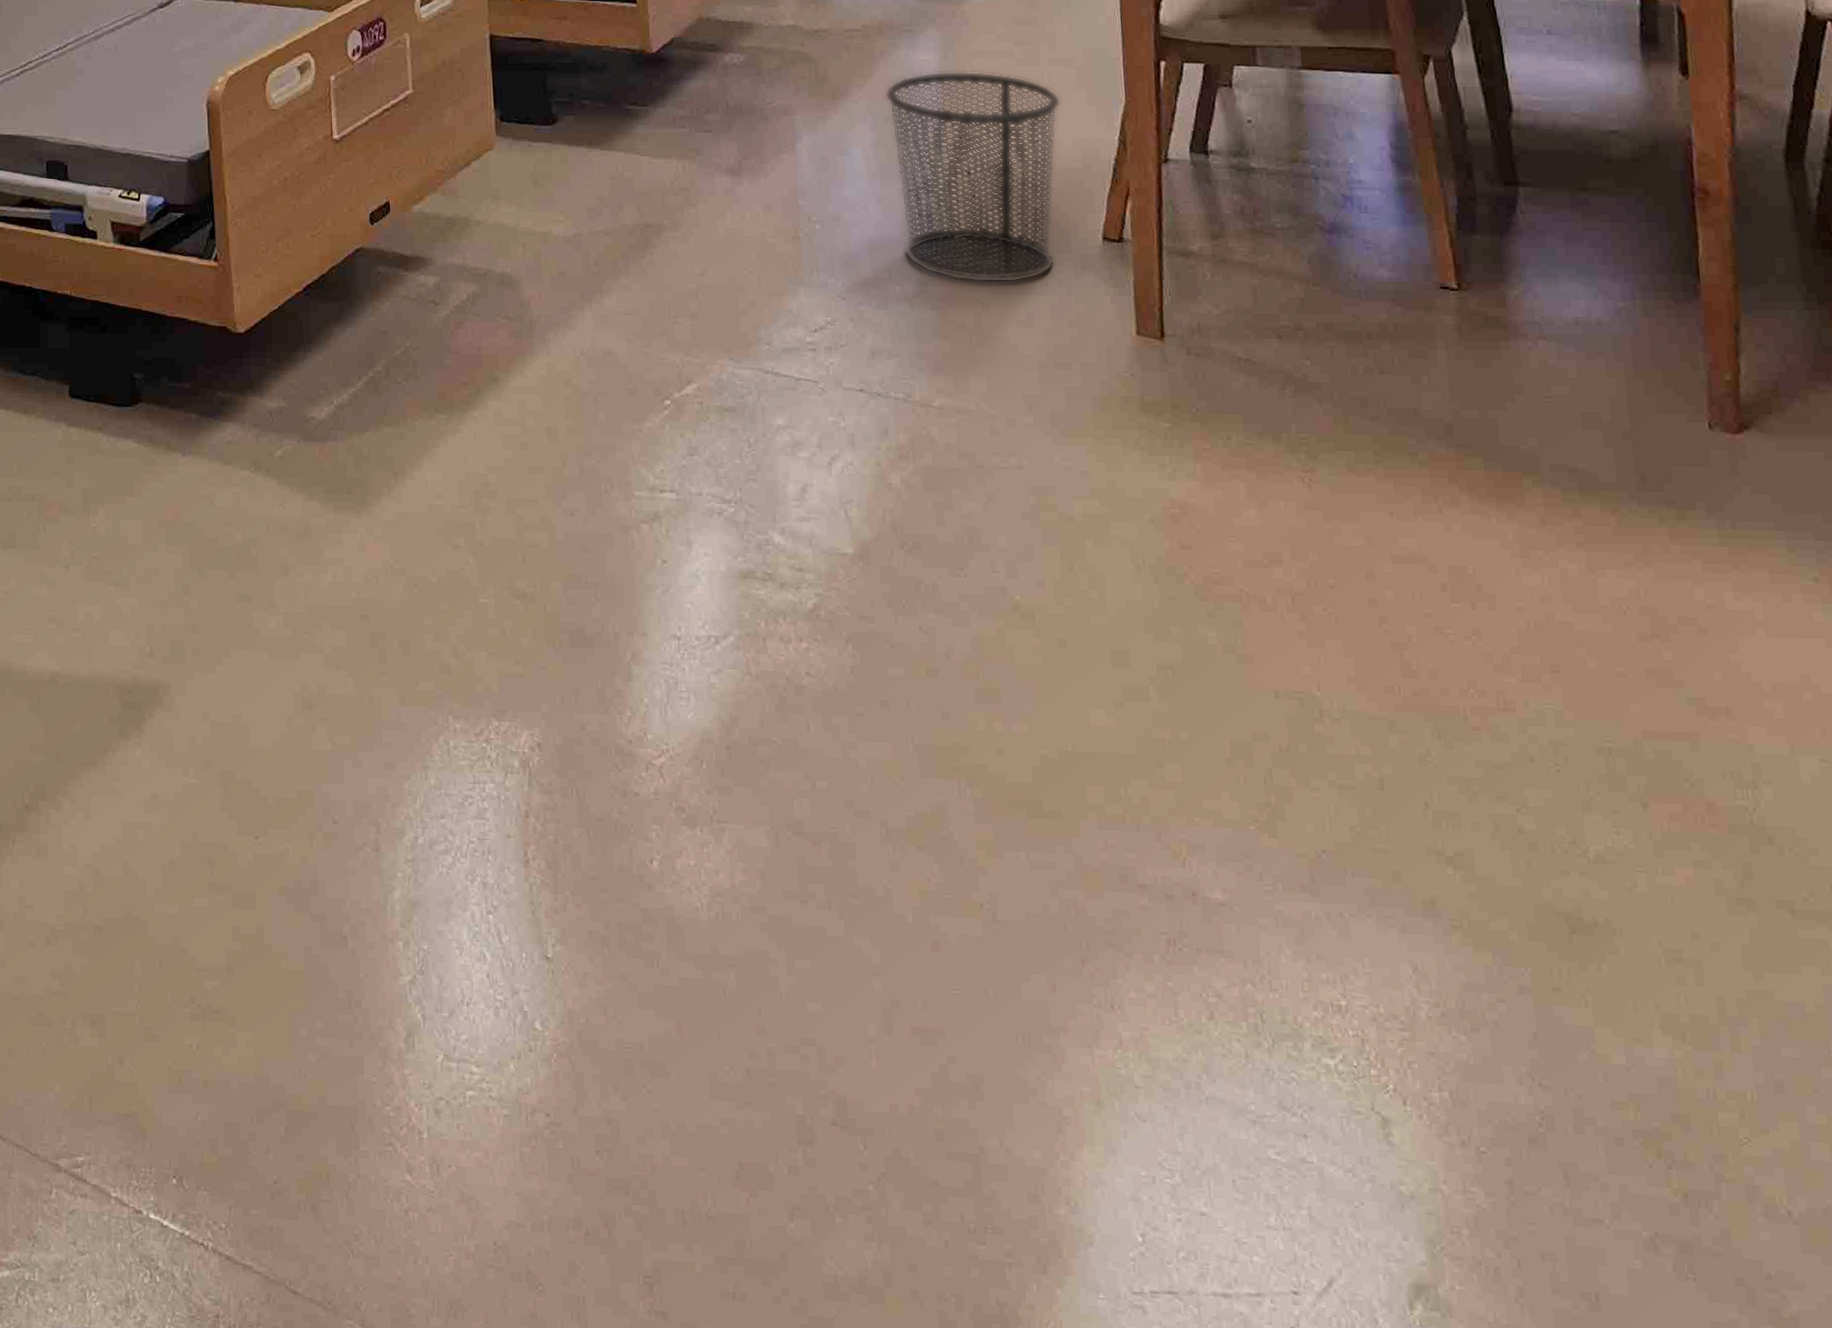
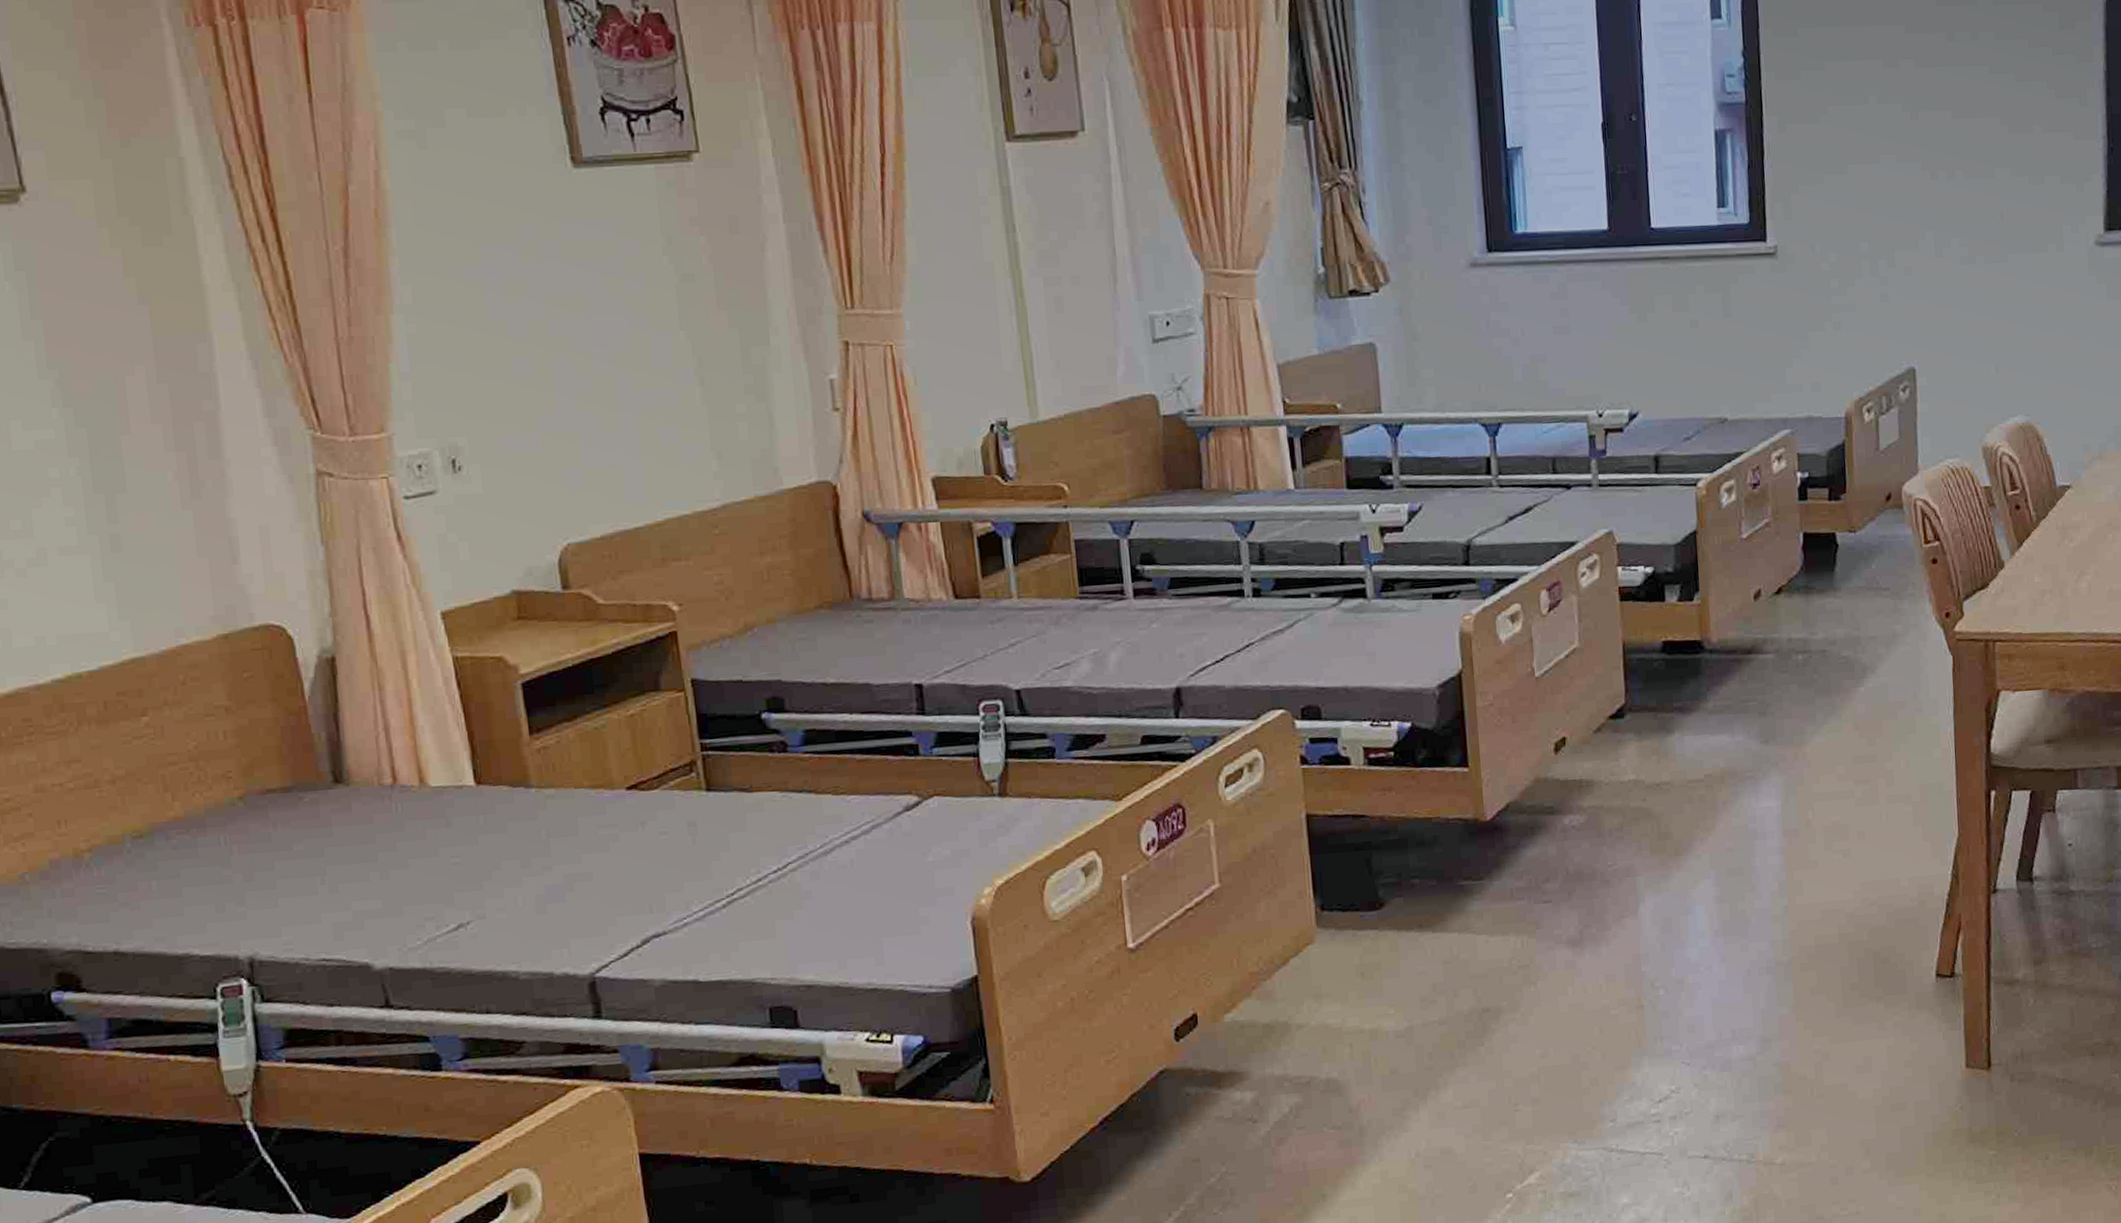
trash can: present [884,71,1062,283] -> none [1727,814,1899,1034]

